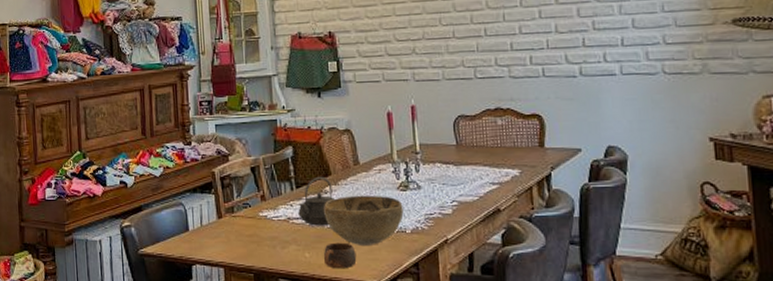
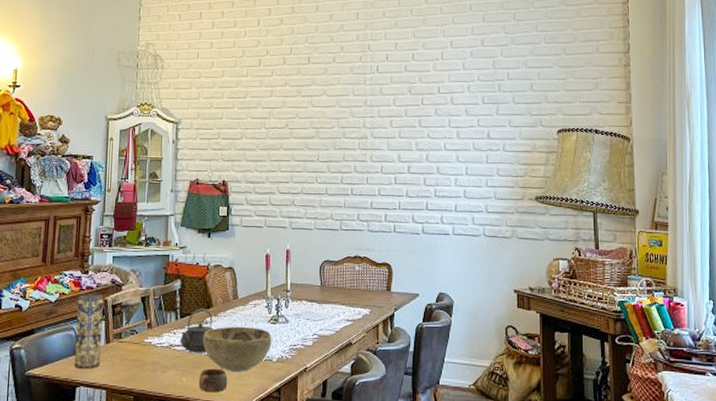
vase: none [183,166,215,247] -> present [74,294,103,370]

